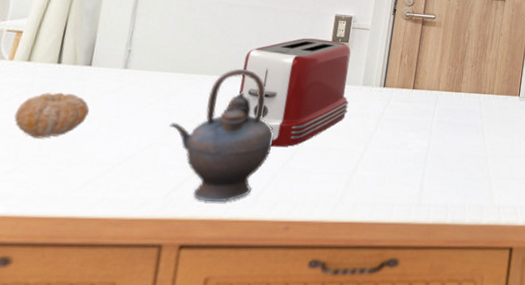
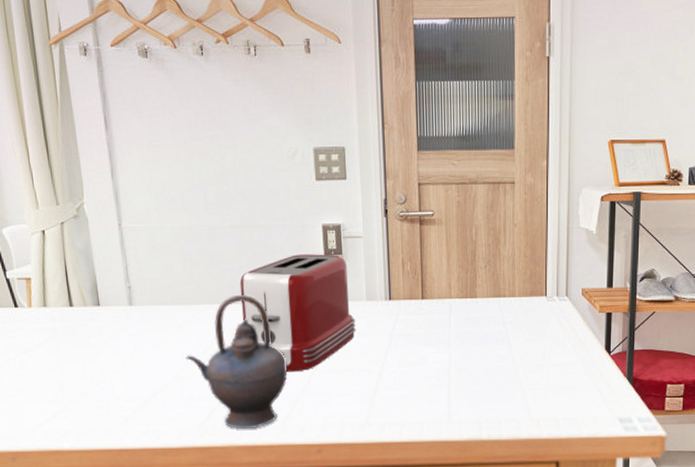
fruit: present [14,92,89,138] -> none [49,334,111,379]

